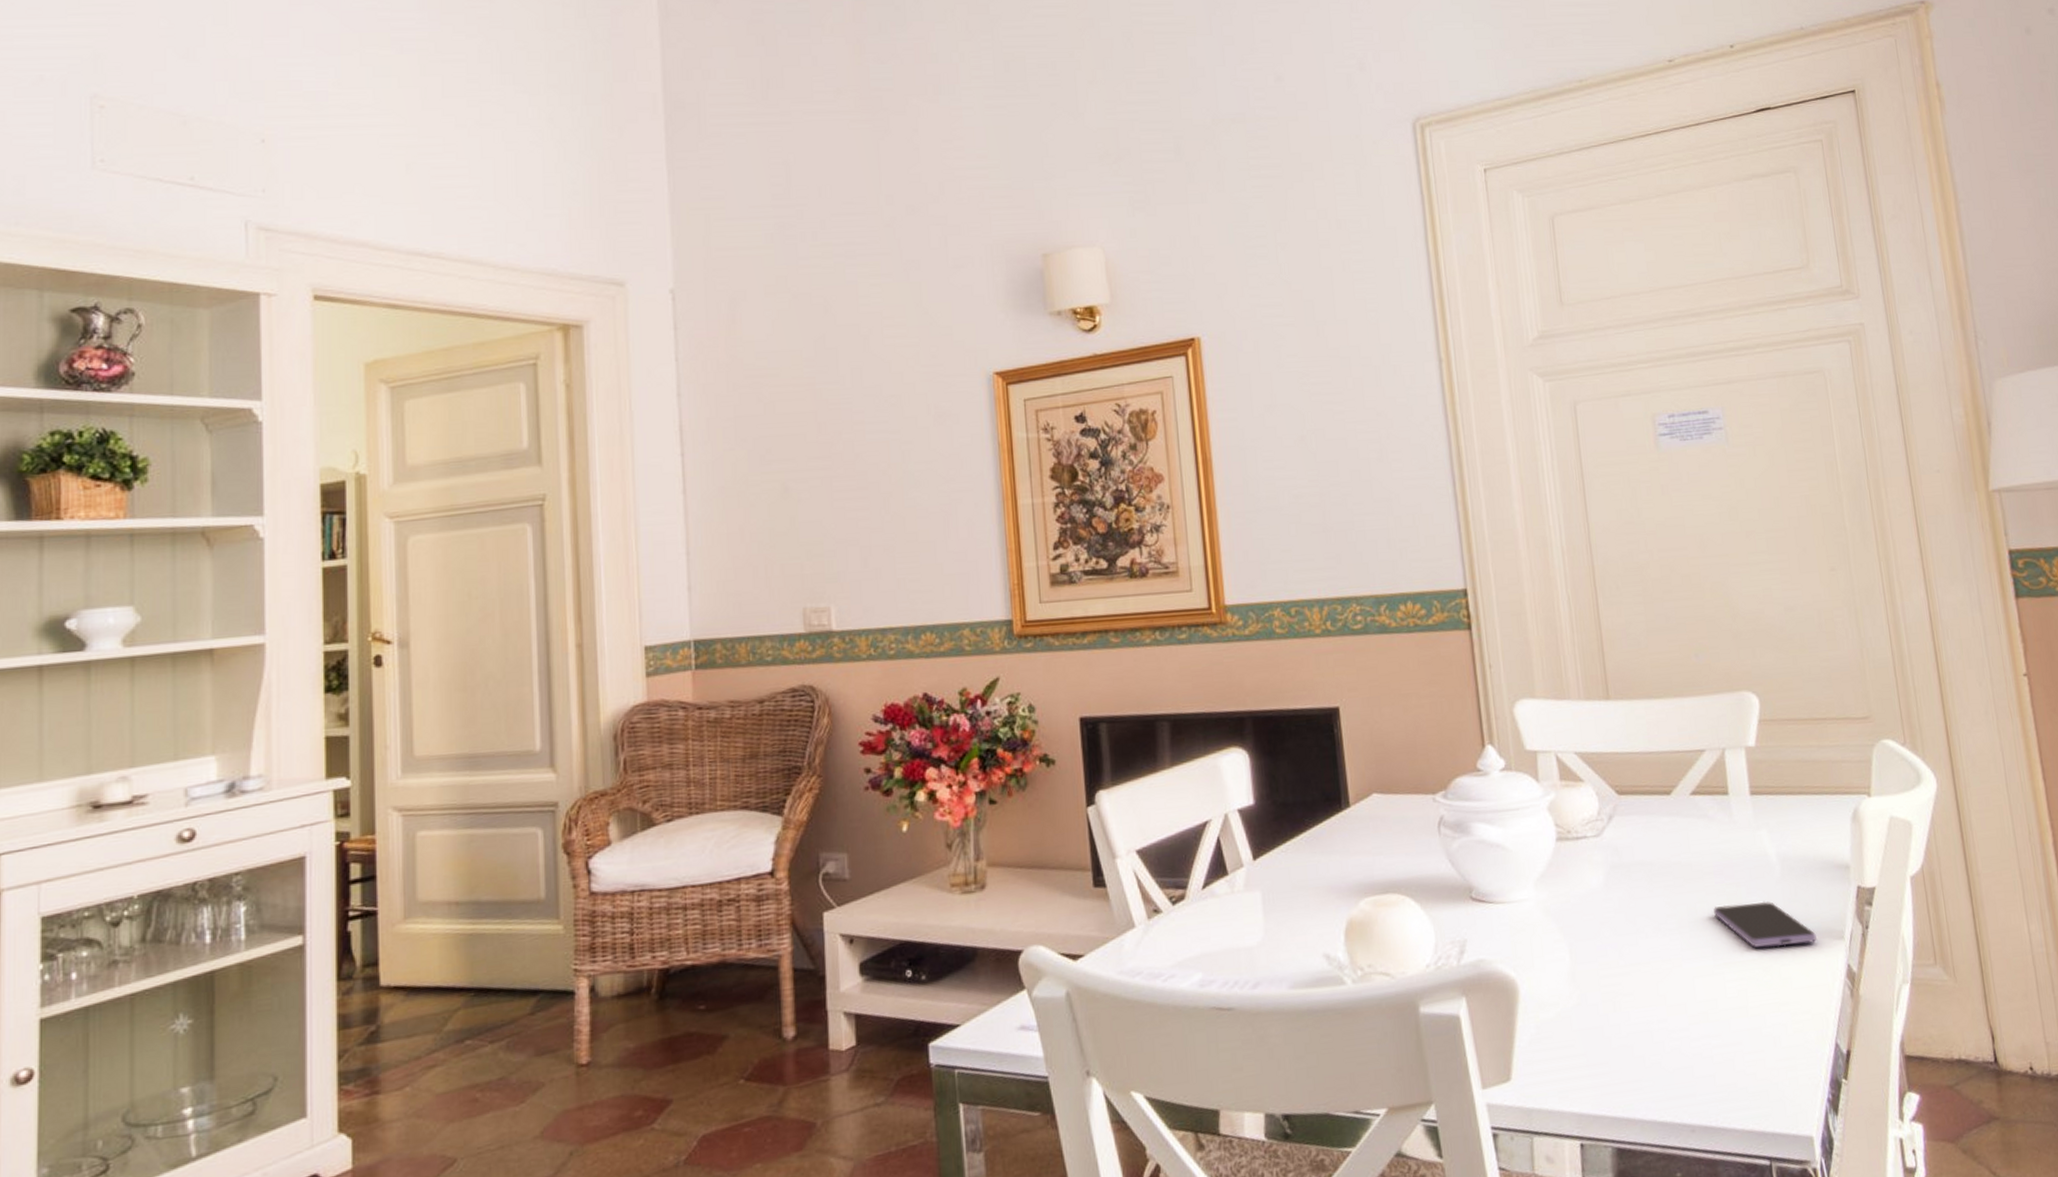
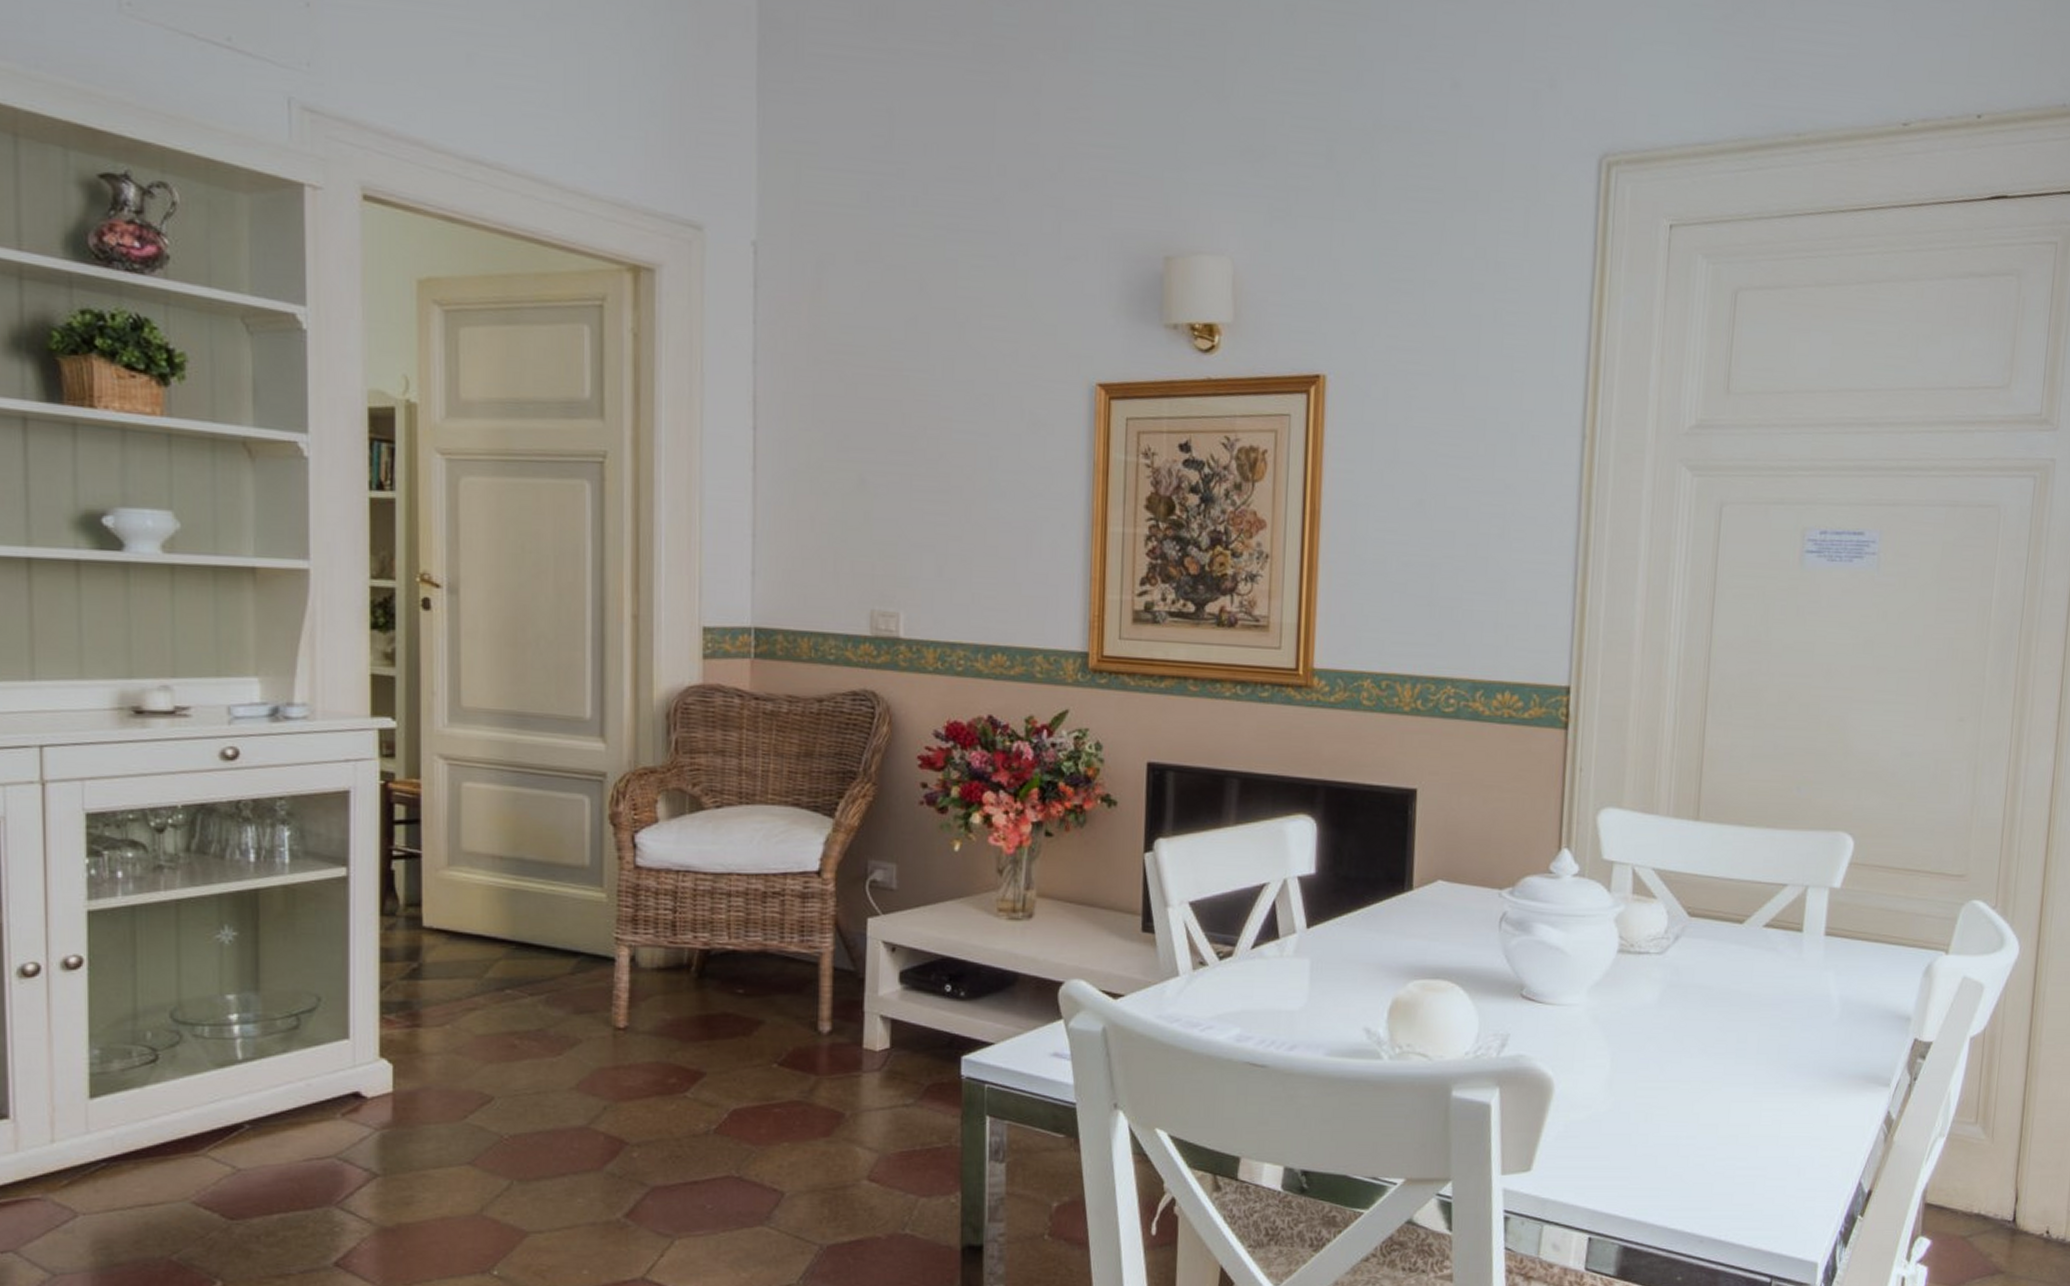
smartphone: present [1714,901,1817,948] -> none [1764,1038,1862,1086]

